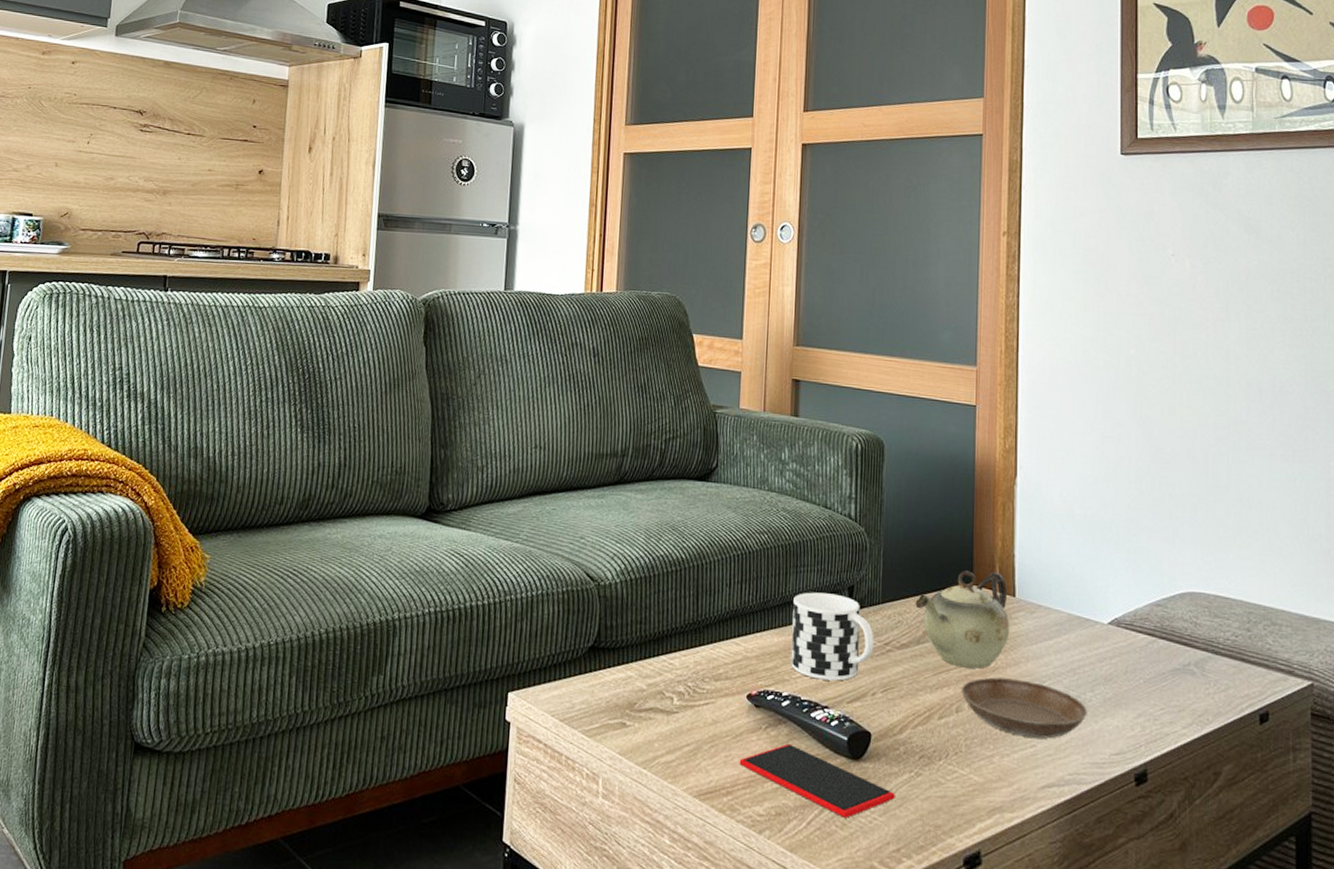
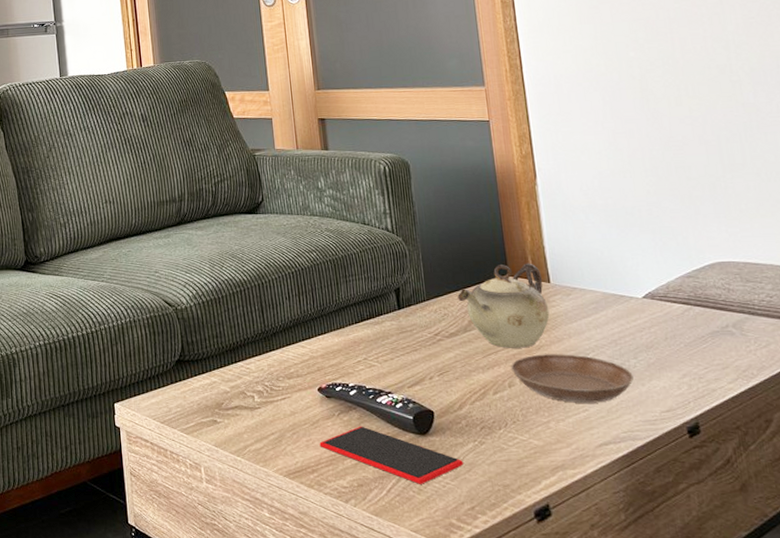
cup: present [791,592,874,681] -> none [347,296,426,370]

